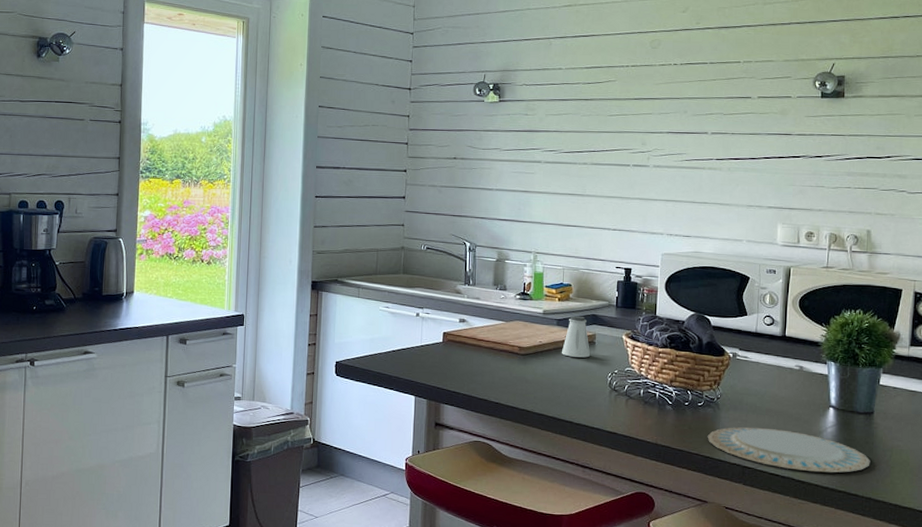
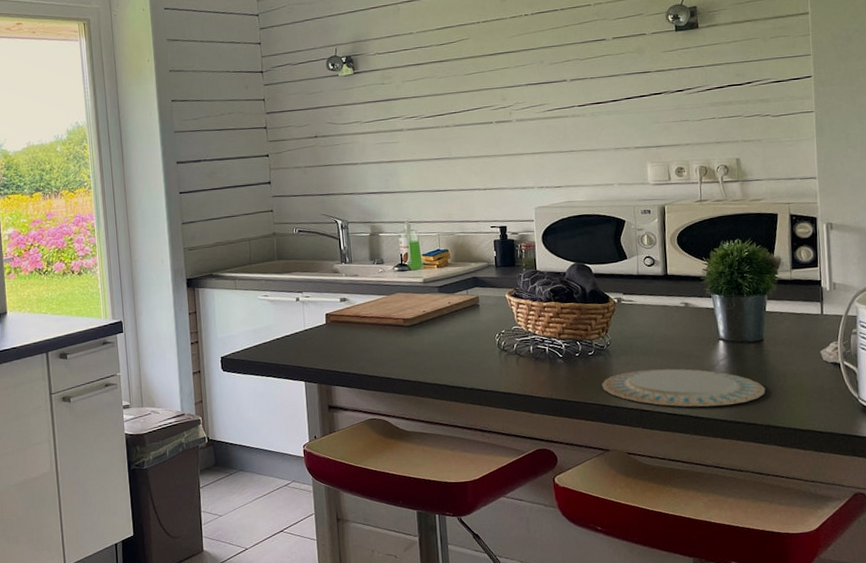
saltshaker: present [561,315,591,358] -> none [446,280,476,323]

